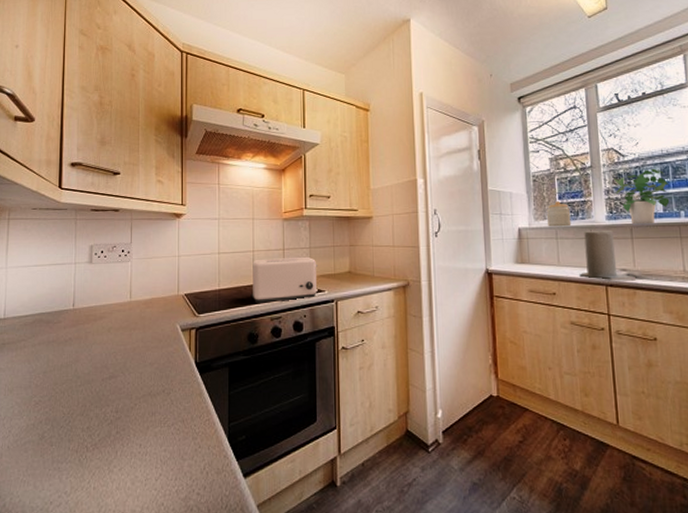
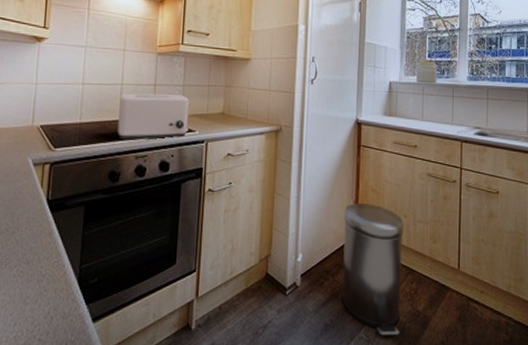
pedal bin: none [482,356,557,496] -> present [342,203,404,336]
paper towel: present [579,231,636,281] -> none [439,89,487,138]
potted plant: present [612,168,670,225] -> none [476,36,523,88]

